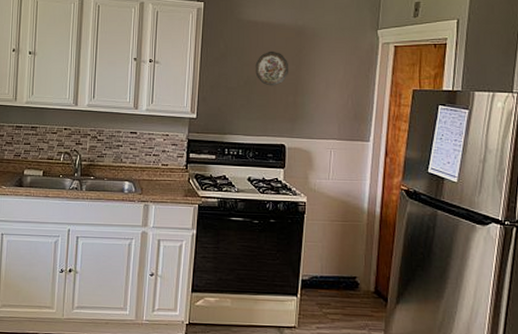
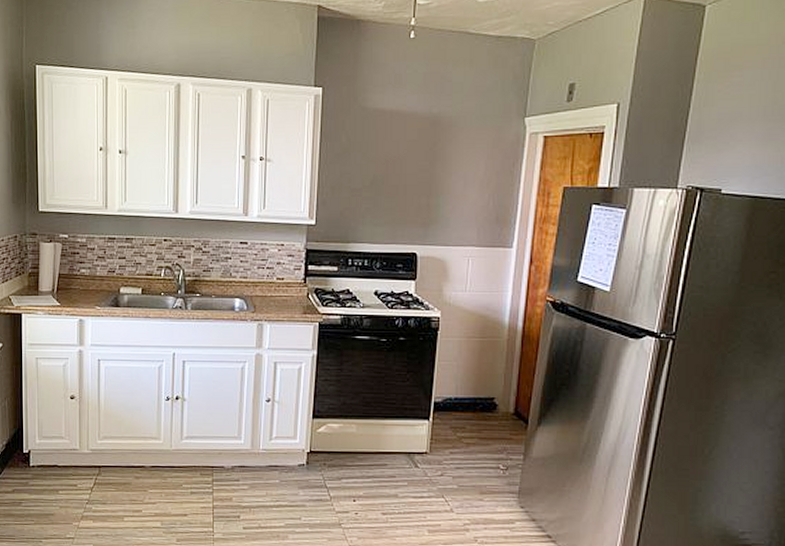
decorative plate: present [255,51,288,86] -> none [383,144,421,186]

